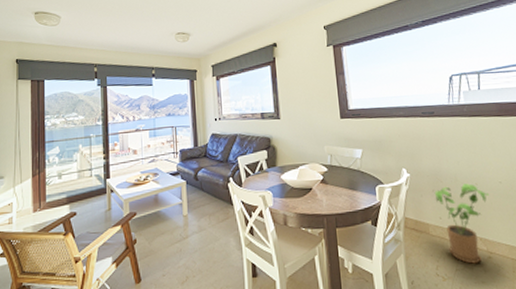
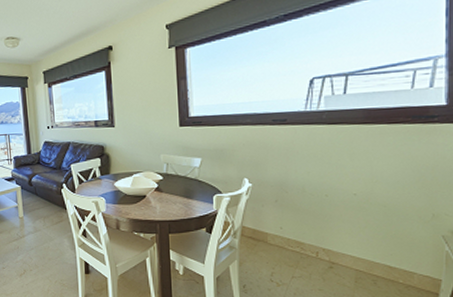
house plant: present [434,183,489,264] -> none [277,195,339,272]

